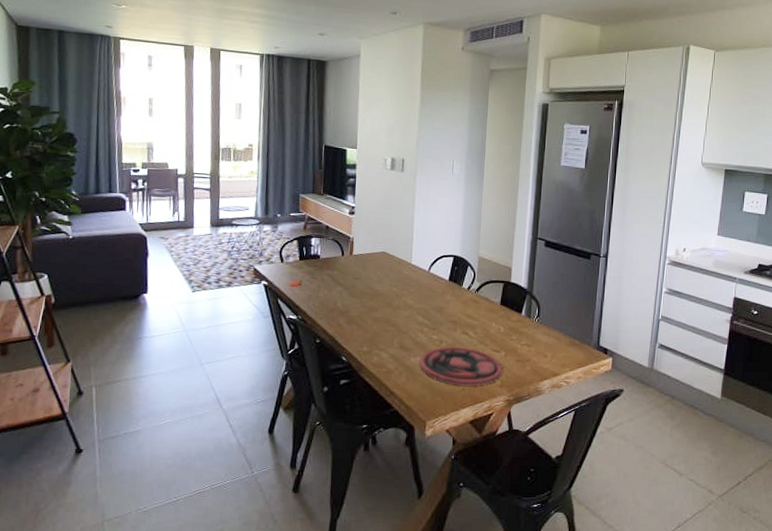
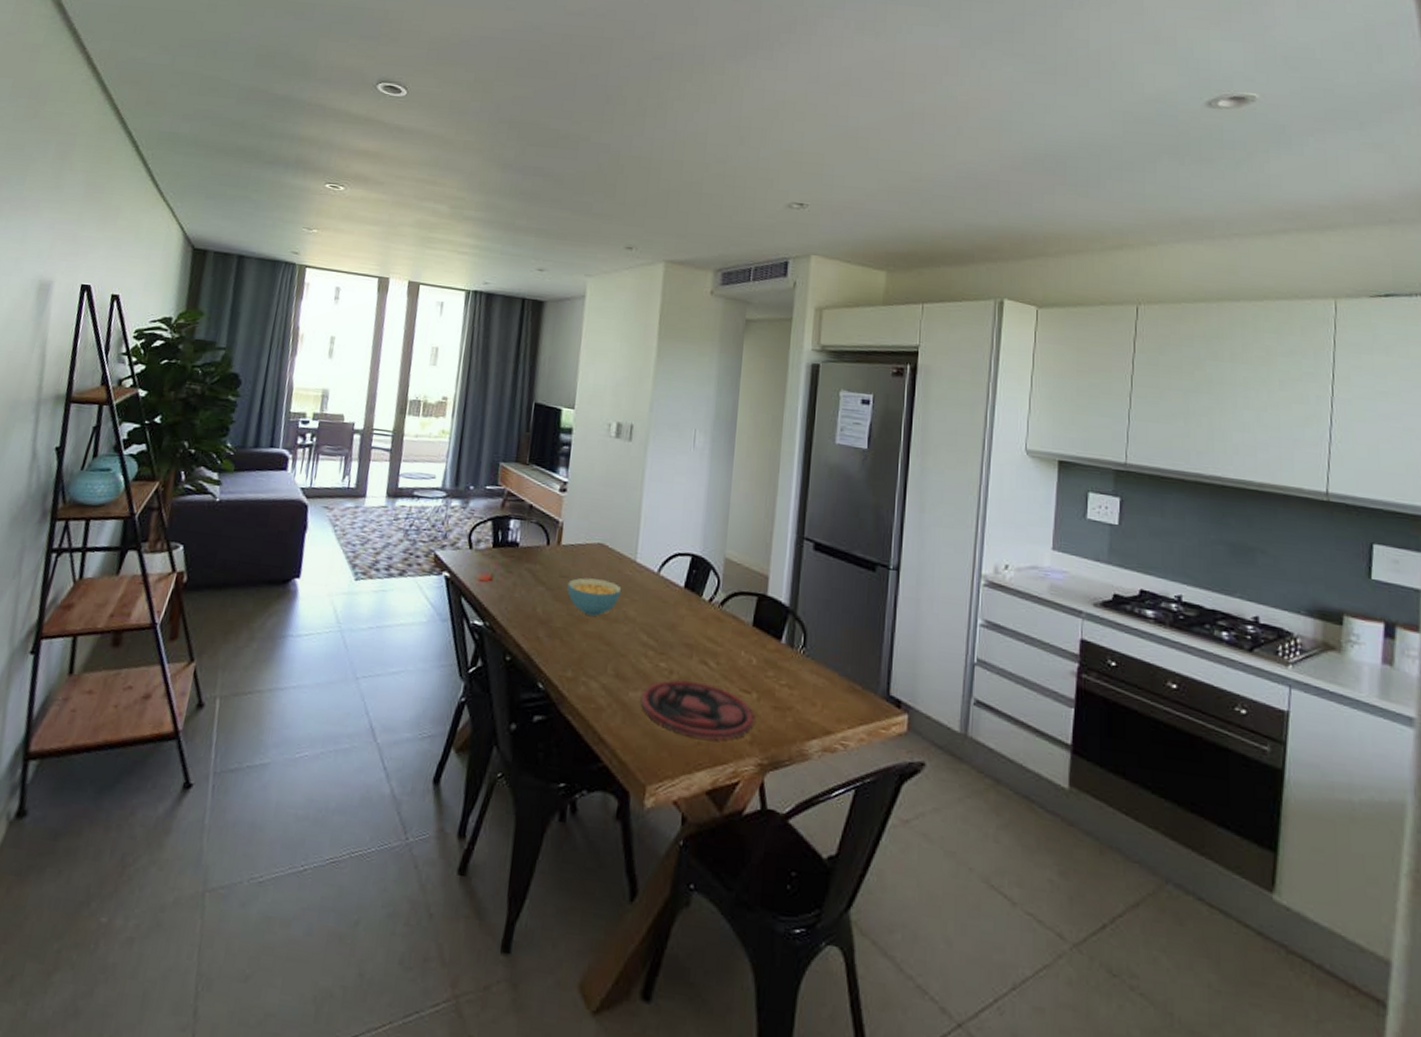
cereal bowl: none [360,278,402,306] -> present [567,577,622,616]

